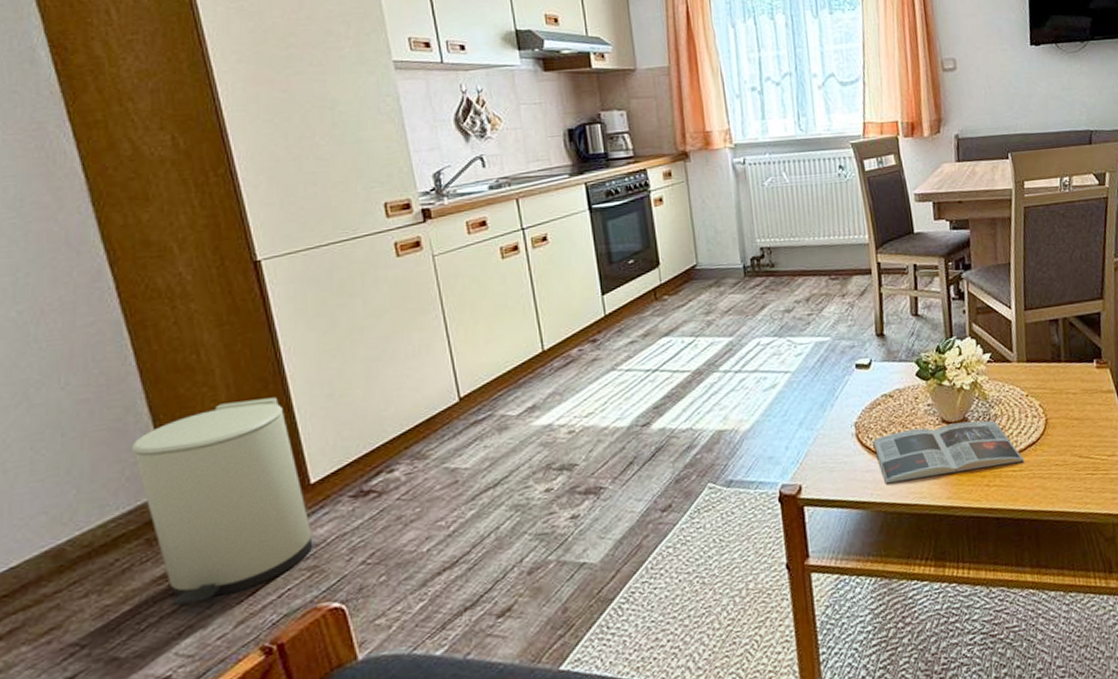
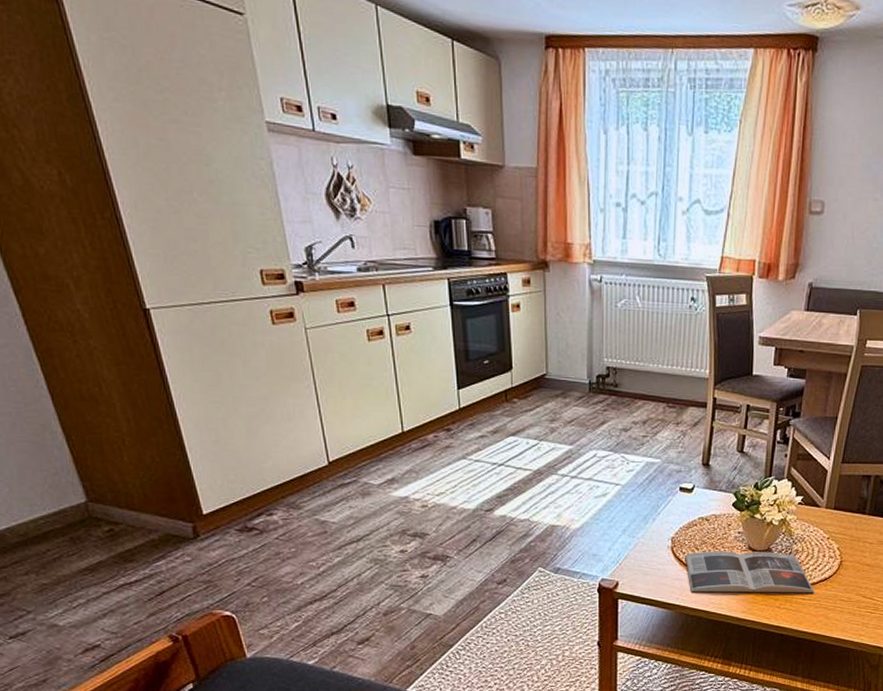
pedal bin: present [131,397,313,607] -> none [50,434,208,594]

